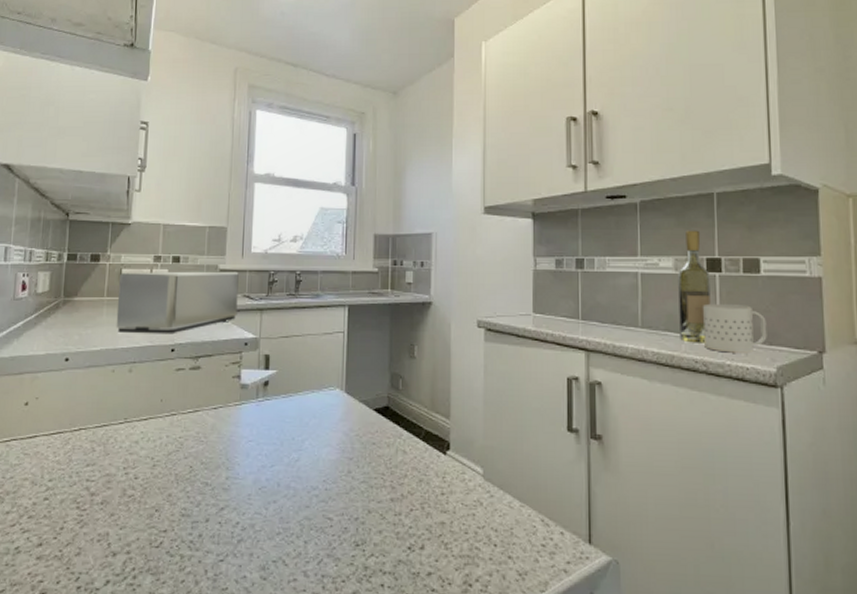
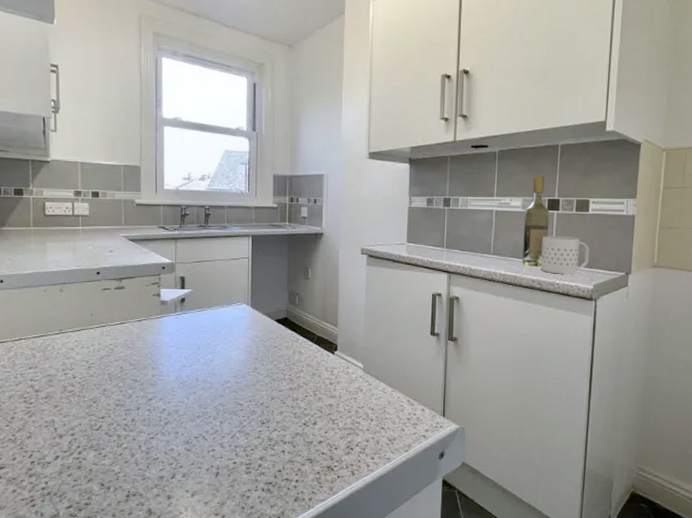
toaster: present [116,271,239,335] -> none [43,205,154,260]

